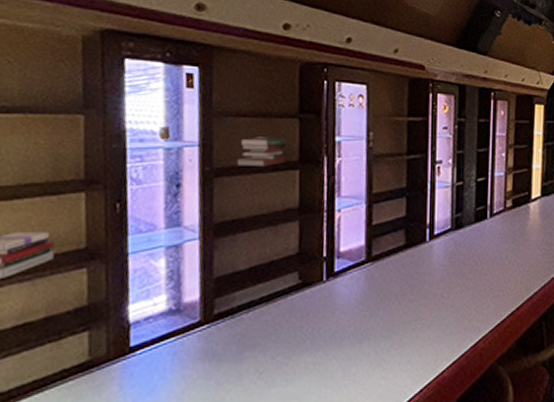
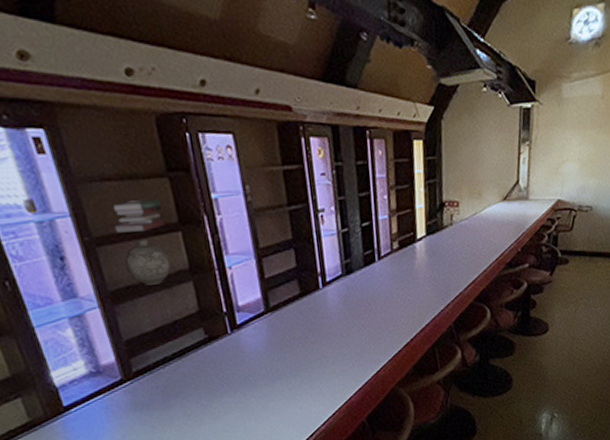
decorative vase: none [238,174,282,221] -> present [126,238,171,286]

